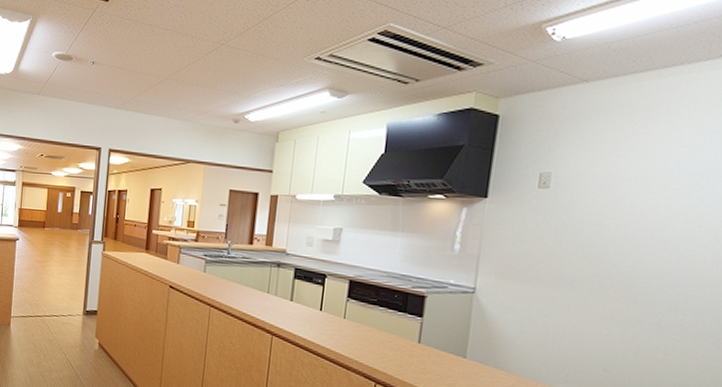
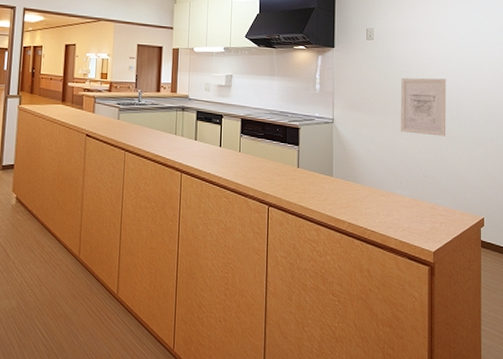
wall art: none [574,240,663,323] -> present [400,77,446,137]

